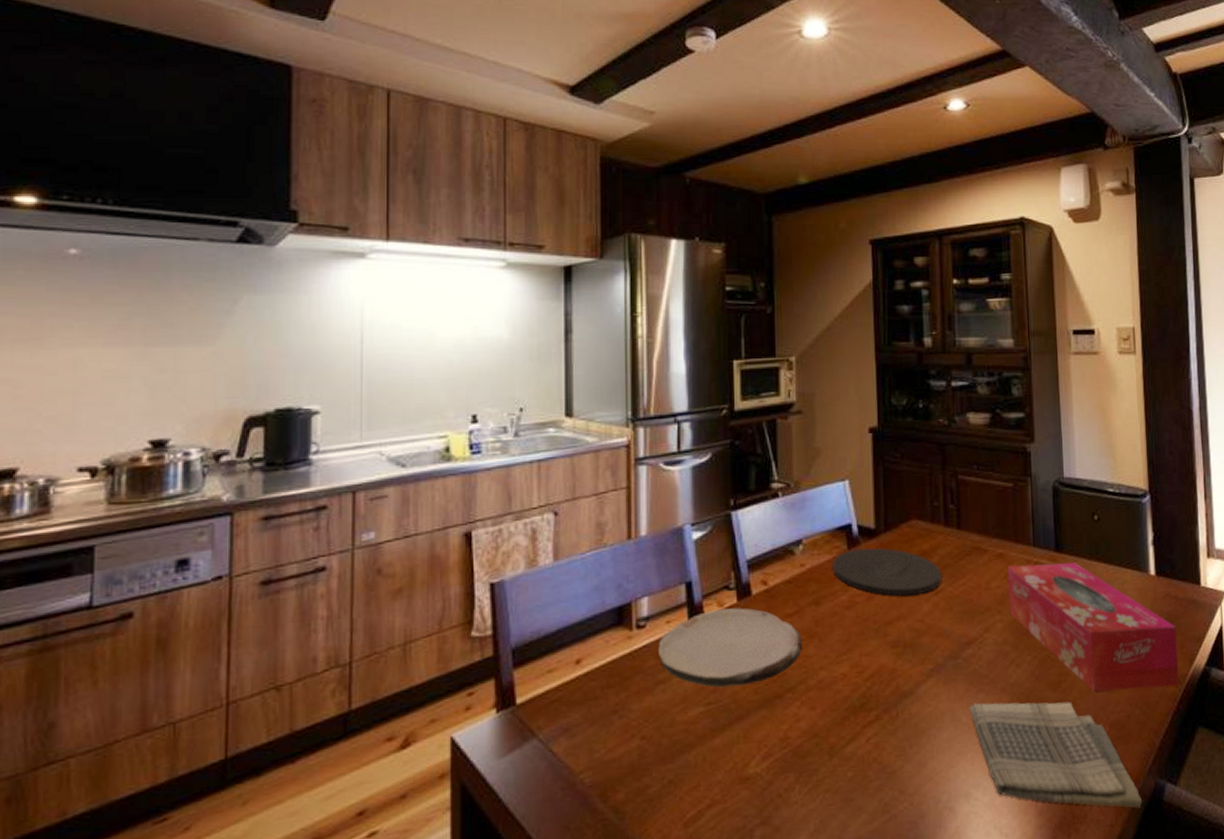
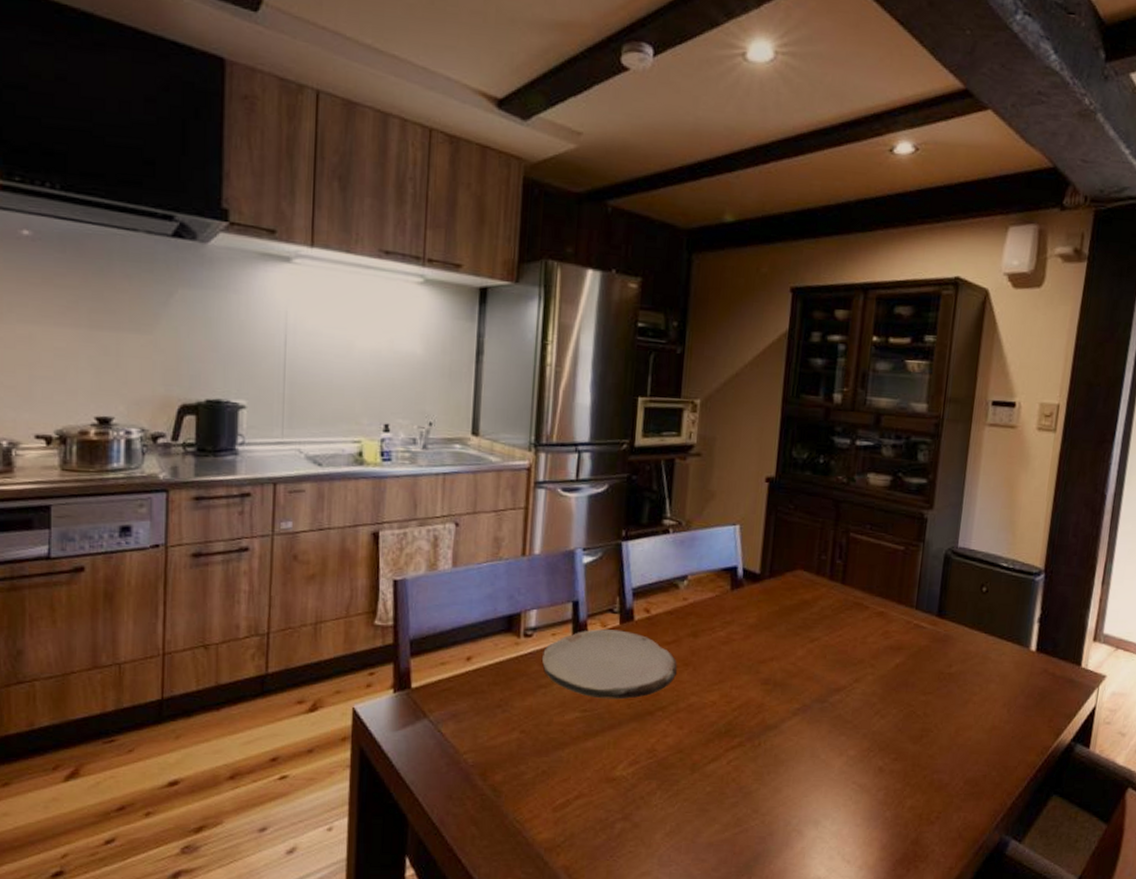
plate: present [833,547,941,596] -> none [714,590,820,640]
dish towel: present [969,701,1143,809] -> none [829,744,985,857]
tissue box: present [1007,563,1179,692] -> none [881,624,1048,756]

